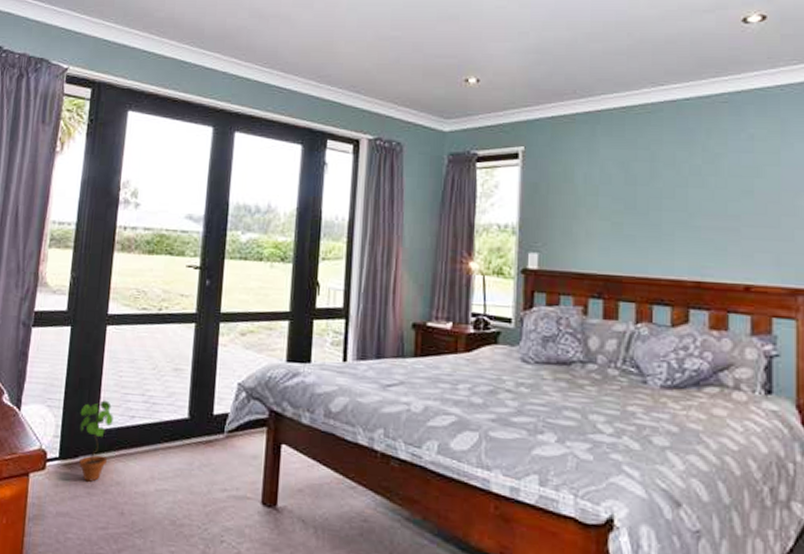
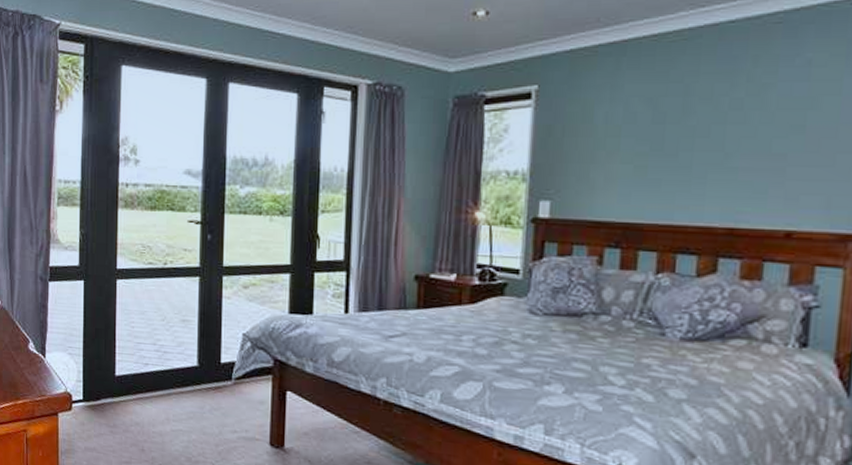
potted plant: present [79,400,113,482] -> none [98,349,129,422]

